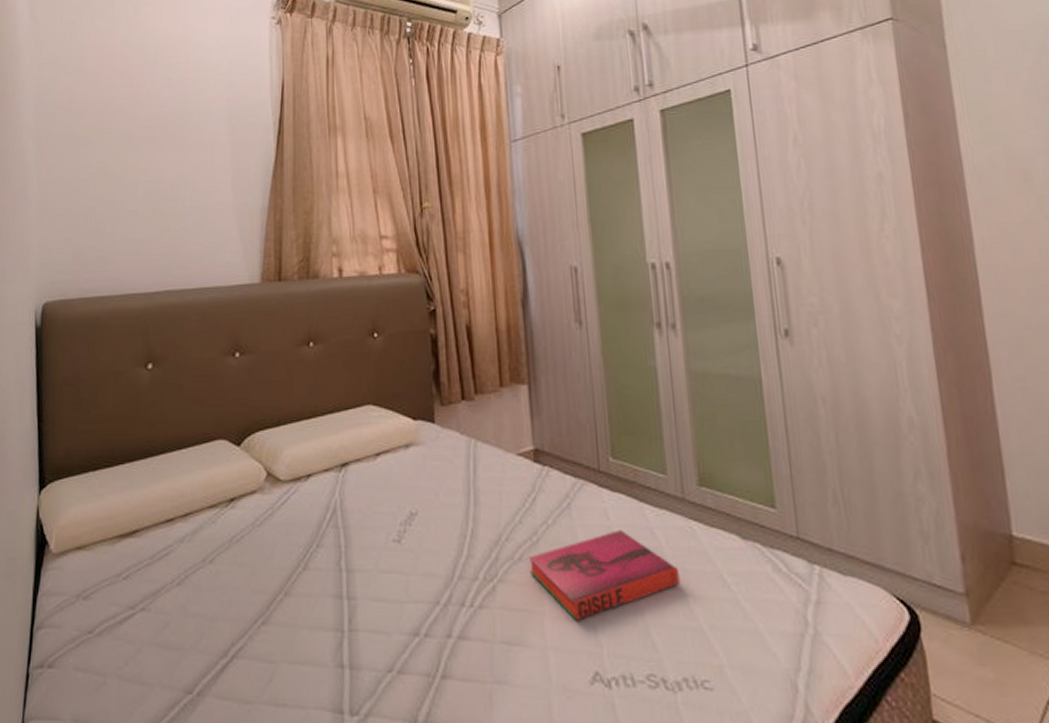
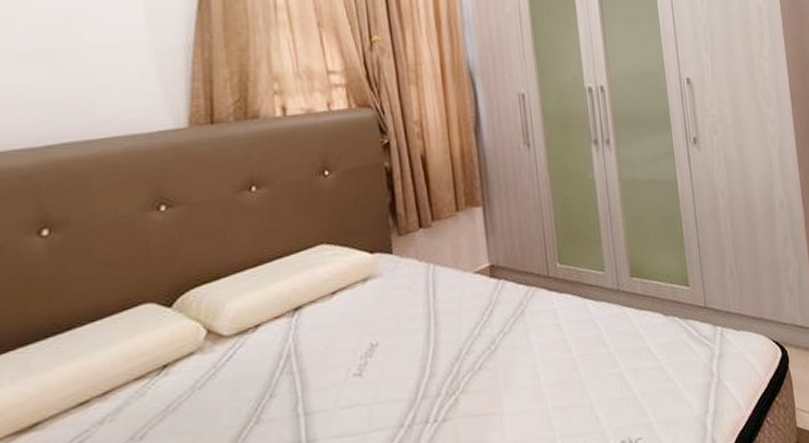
hardback book: present [528,530,681,622] -> none [487,326,618,414]

